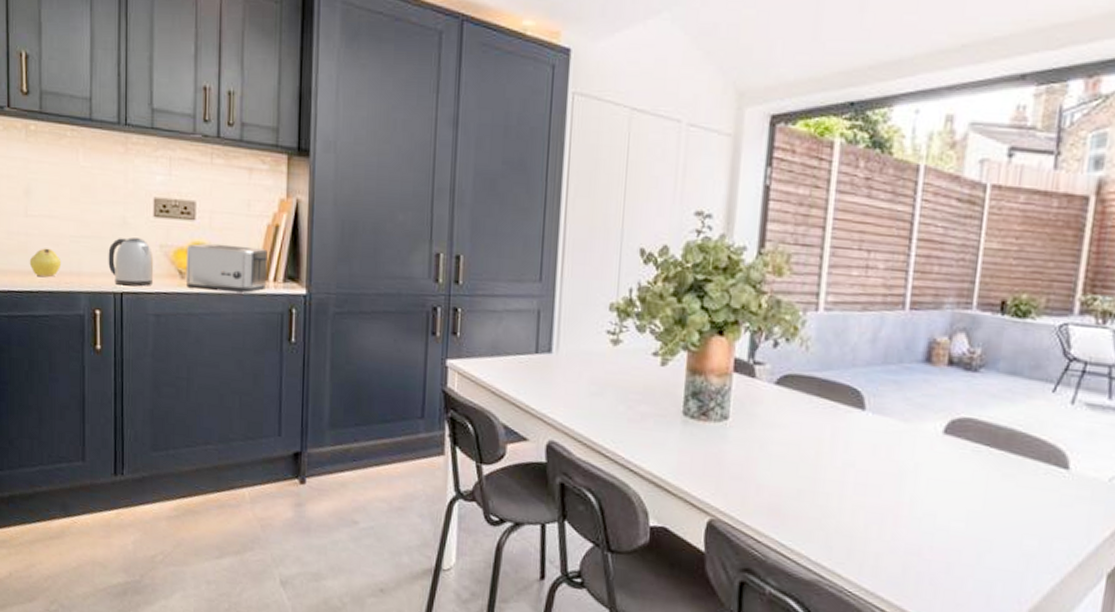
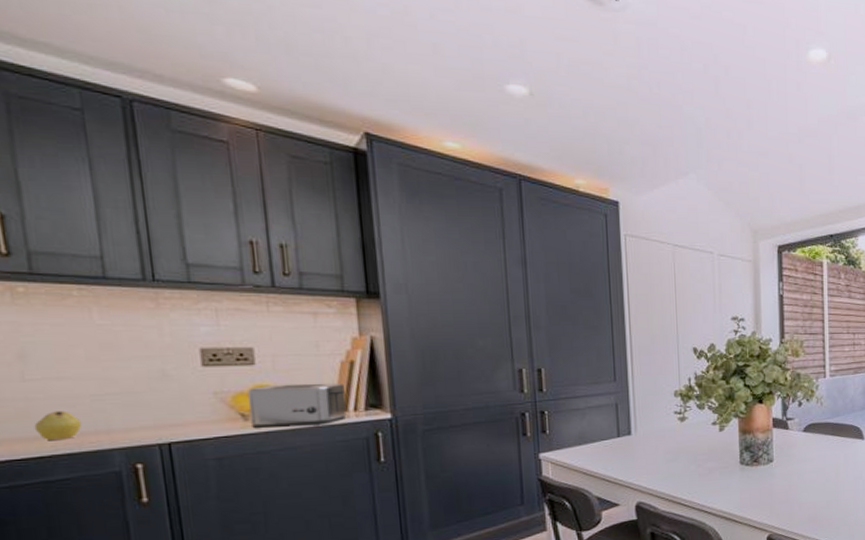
kettle: present [108,237,154,287] -> none [145,388,210,436]

